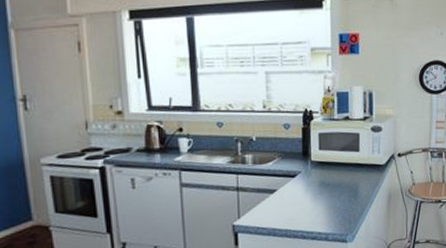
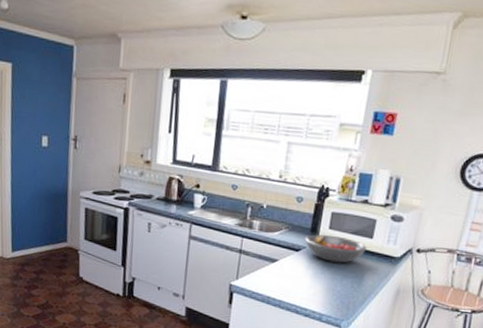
fruit bowl: none [298,155,356,181] -> present [304,234,367,263]

